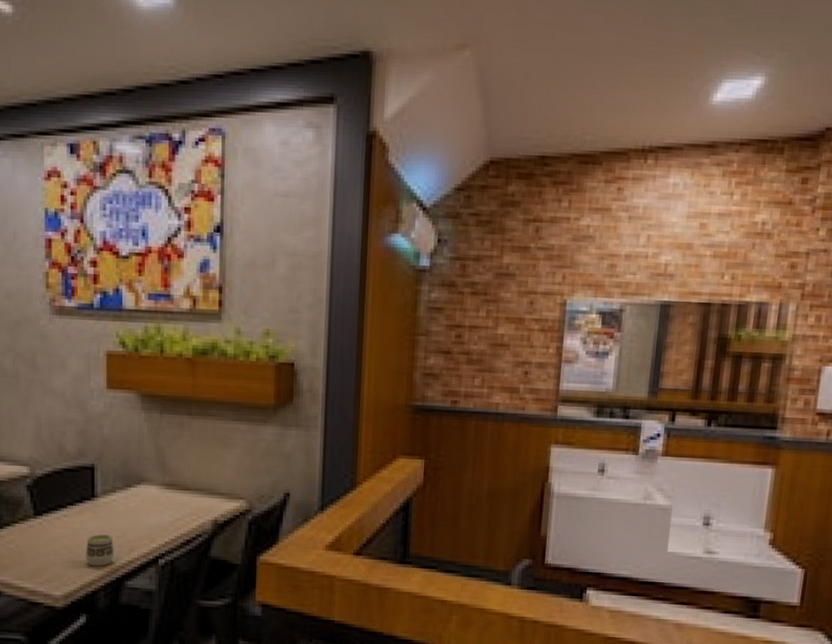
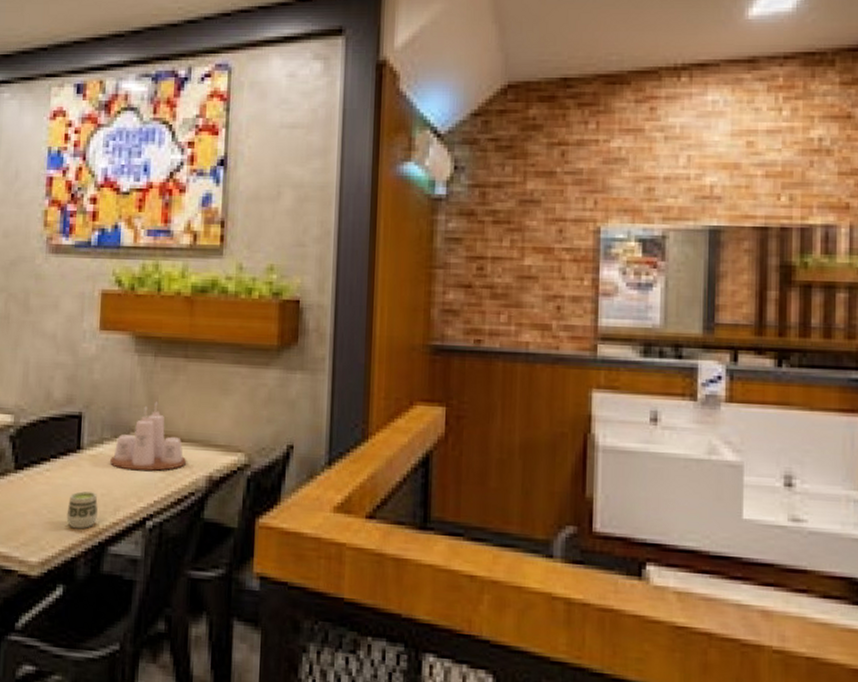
condiment set: none [123,454,194,516] -> present [110,401,187,471]

